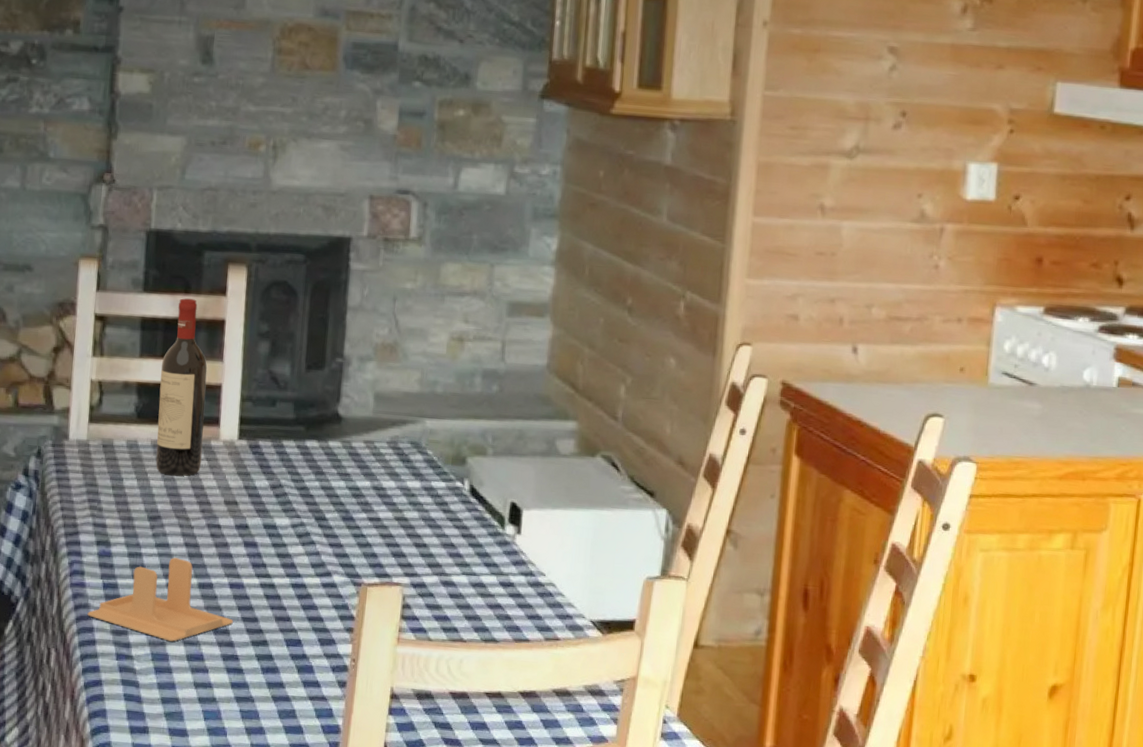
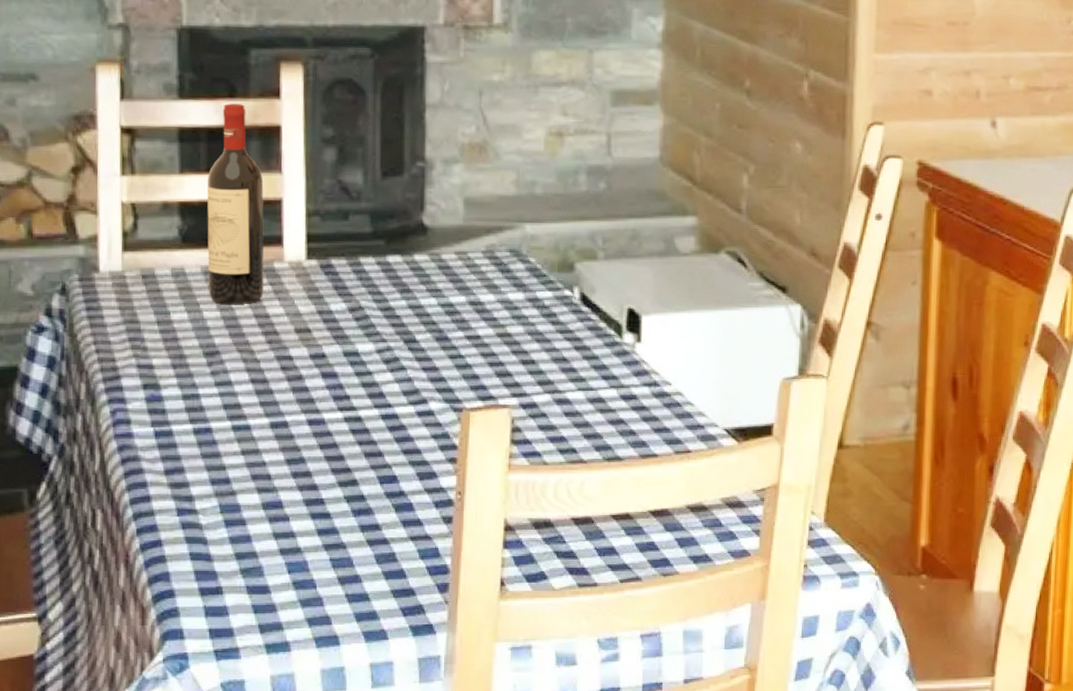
napkin holder: present [87,557,234,642] -> none [138,396,316,490]

